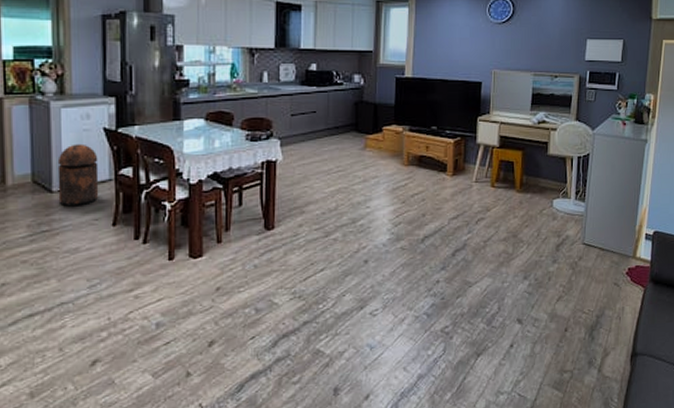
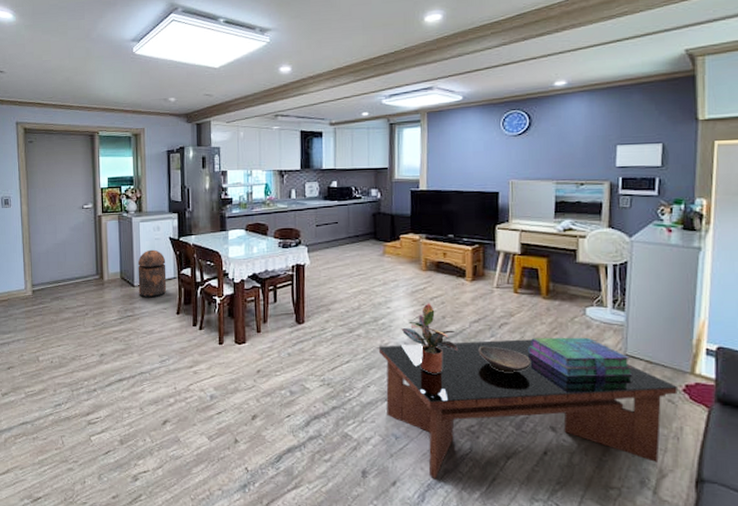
coffee table: none [355,234,622,386] -> present [378,339,677,478]
potted plant: none [380,200,436,275] -> present [401,303,458,373]
decorative bowl: none [455,243,504,268] -> present [478,347,531,372]
stack of books: none [501,228,589,269] -> present [528,337,633,377]

